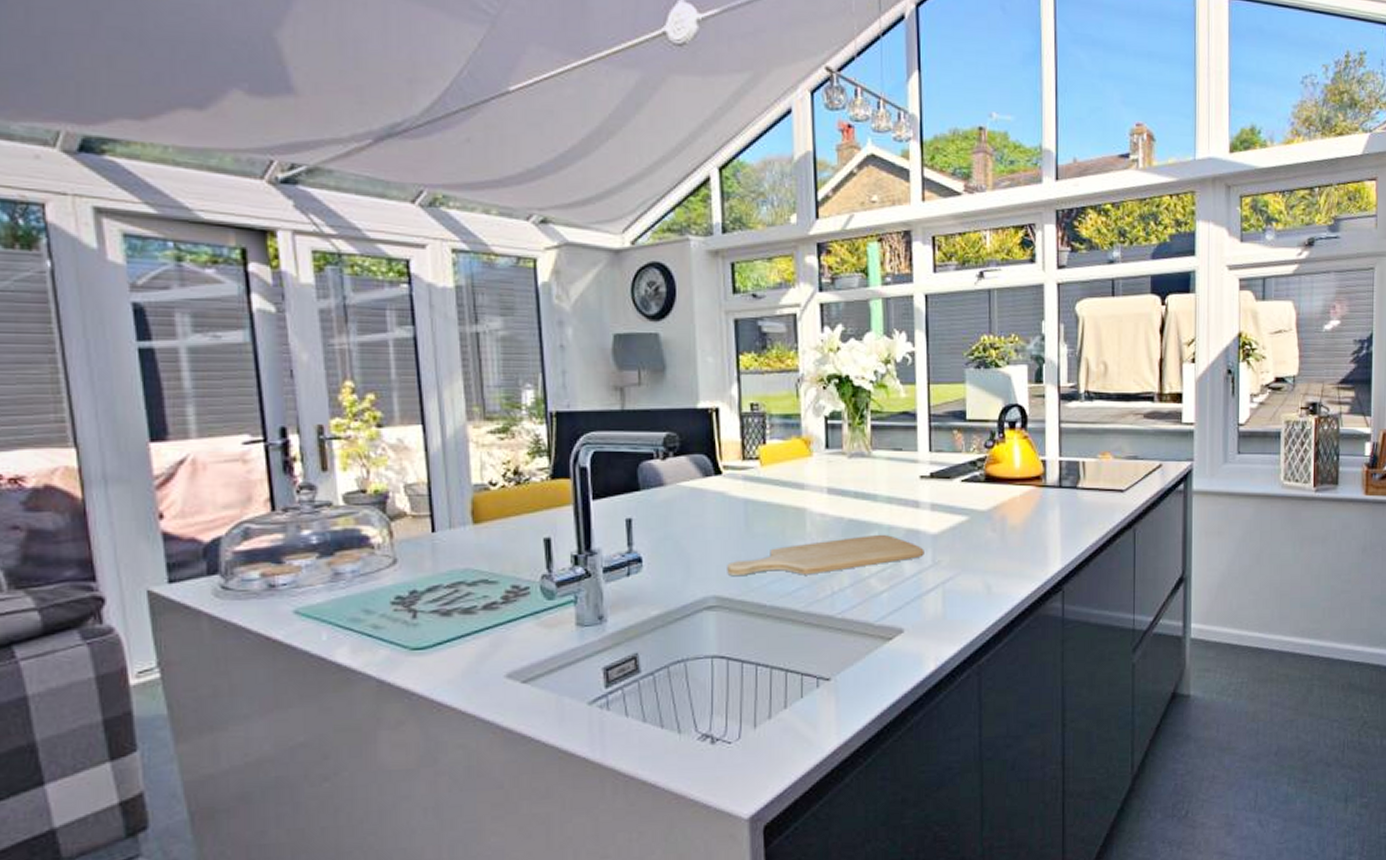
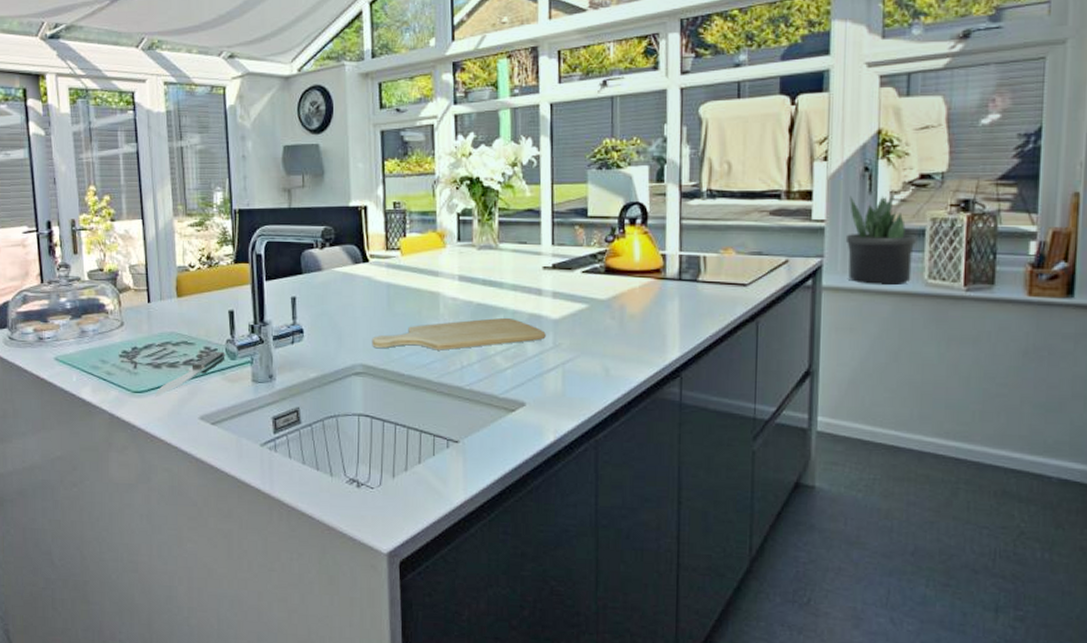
knife: none [442,589,540,654] -> present [154,351,225,398]
planter: none [1212,398,1273,488] -> present [845,195,916,286]

